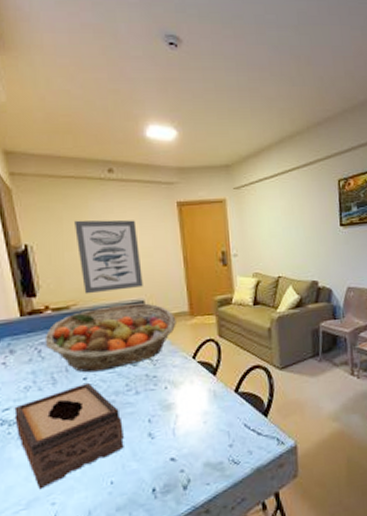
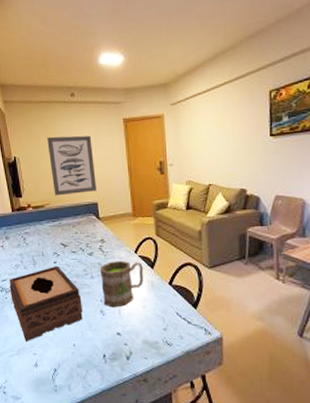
fruit basket: present [44,303,176,373] -> none [28,205,122,258]
mug: none [148,368,204,428] -> present [100,260,144,308]

